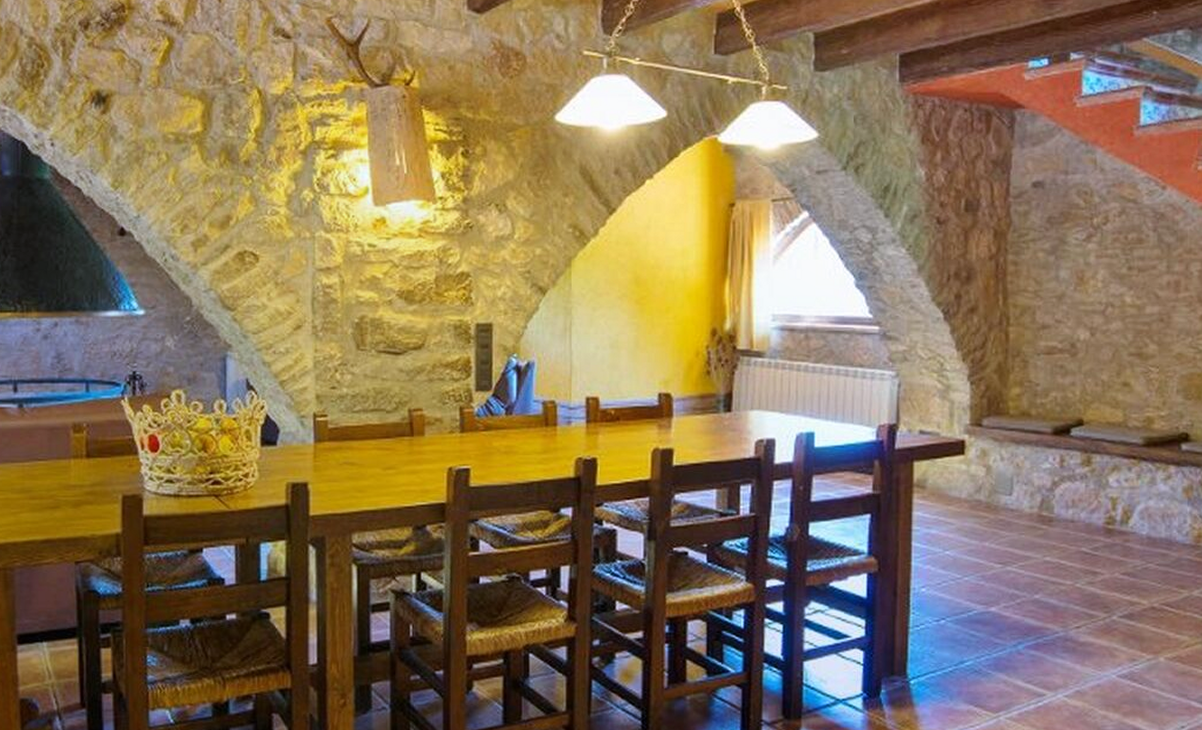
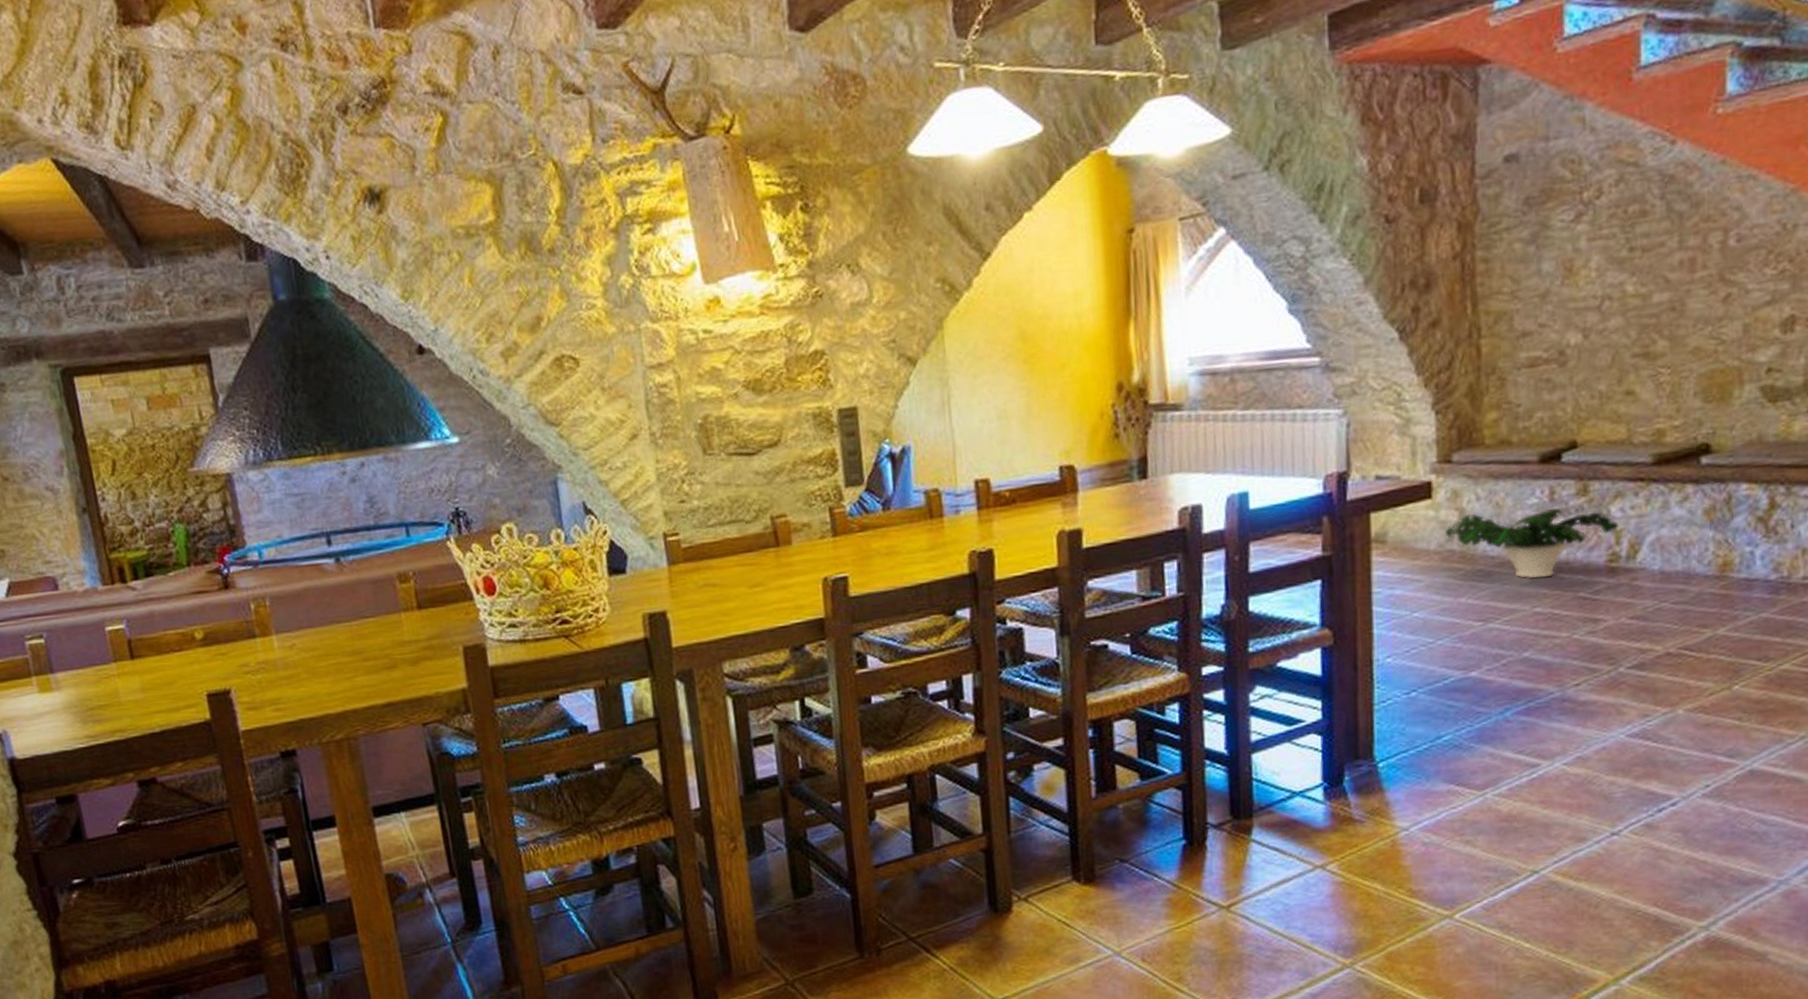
potted plant: none [974,471,1115,532] -> present [1445,509,1619,579]

